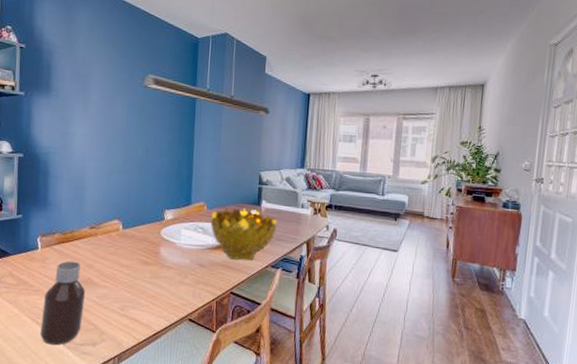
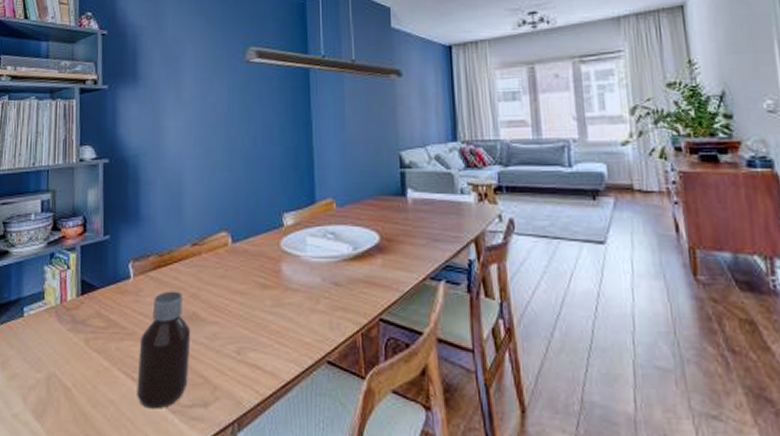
decorative bowl: present [210,207,277,260] -> none [342,201,432,272]

